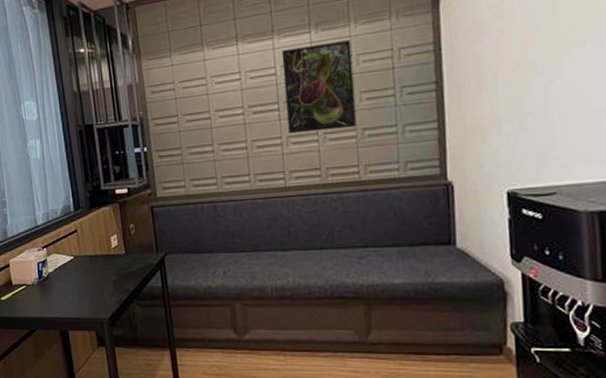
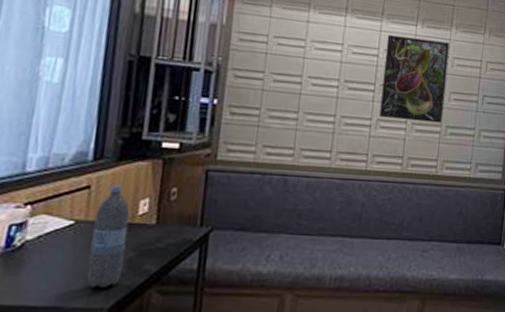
water bottle: none [85,227,111,303] -> present [87,185,130,287]

